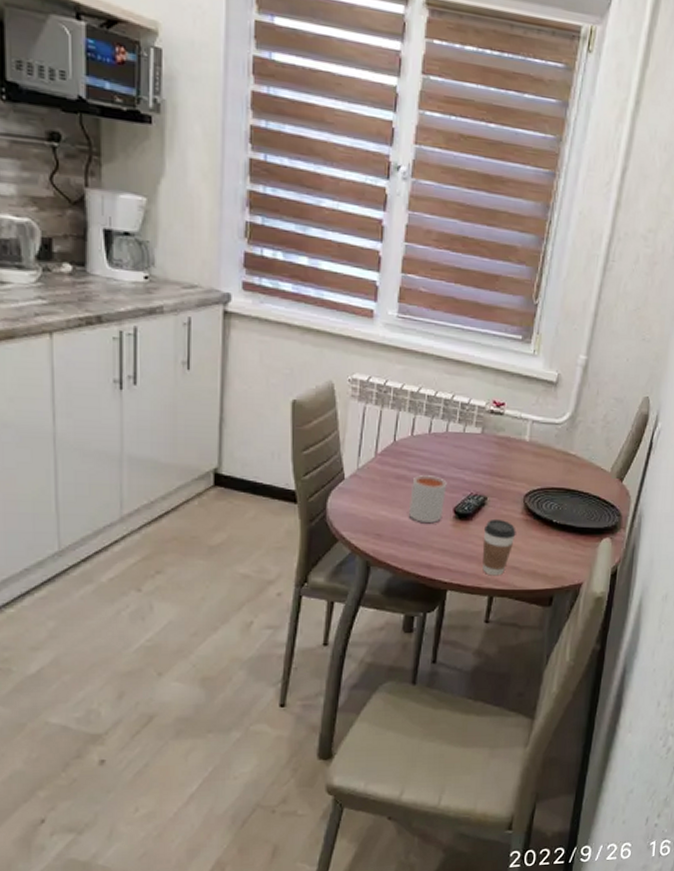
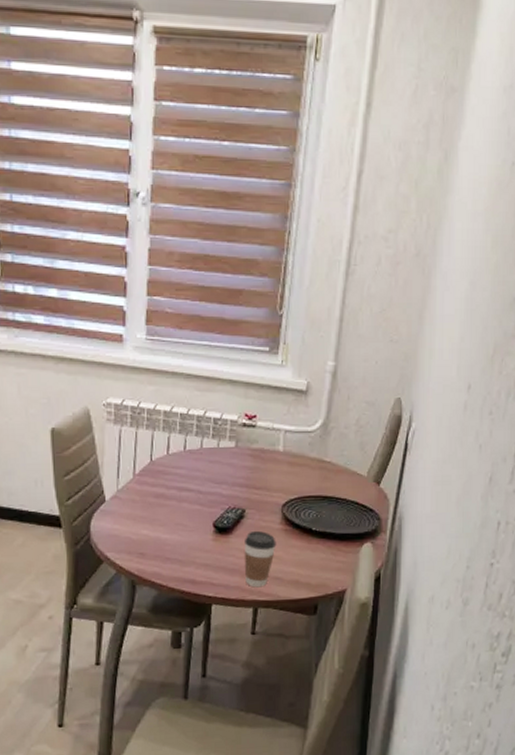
mug: present [409,474,447,523] -> none [169,491,205,539]

